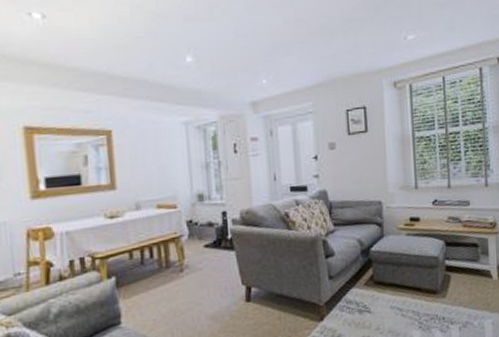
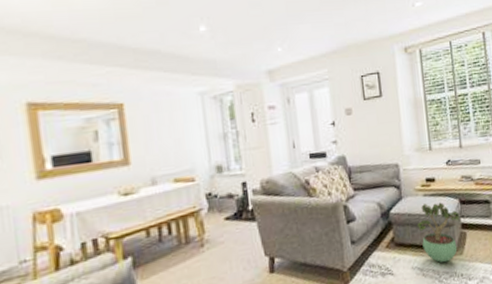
potted plant: none [398,242,445,305] -> present [416,202,460,263]

